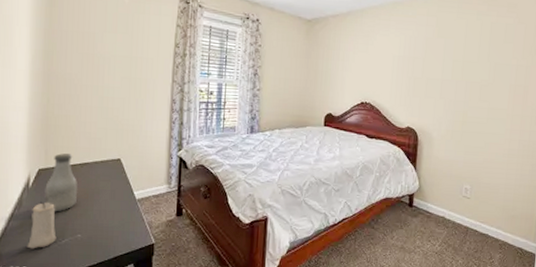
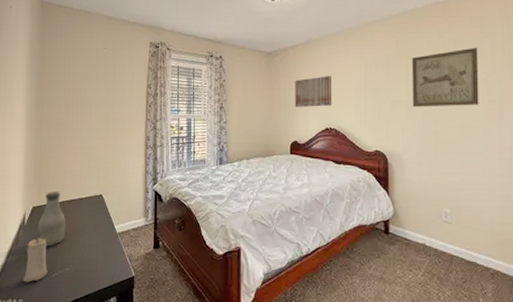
wall art: none [332,49,371,81] -> present [295,76,331,107]
wall art: none [445,32,512,89] -> present [411,47,479,107]

